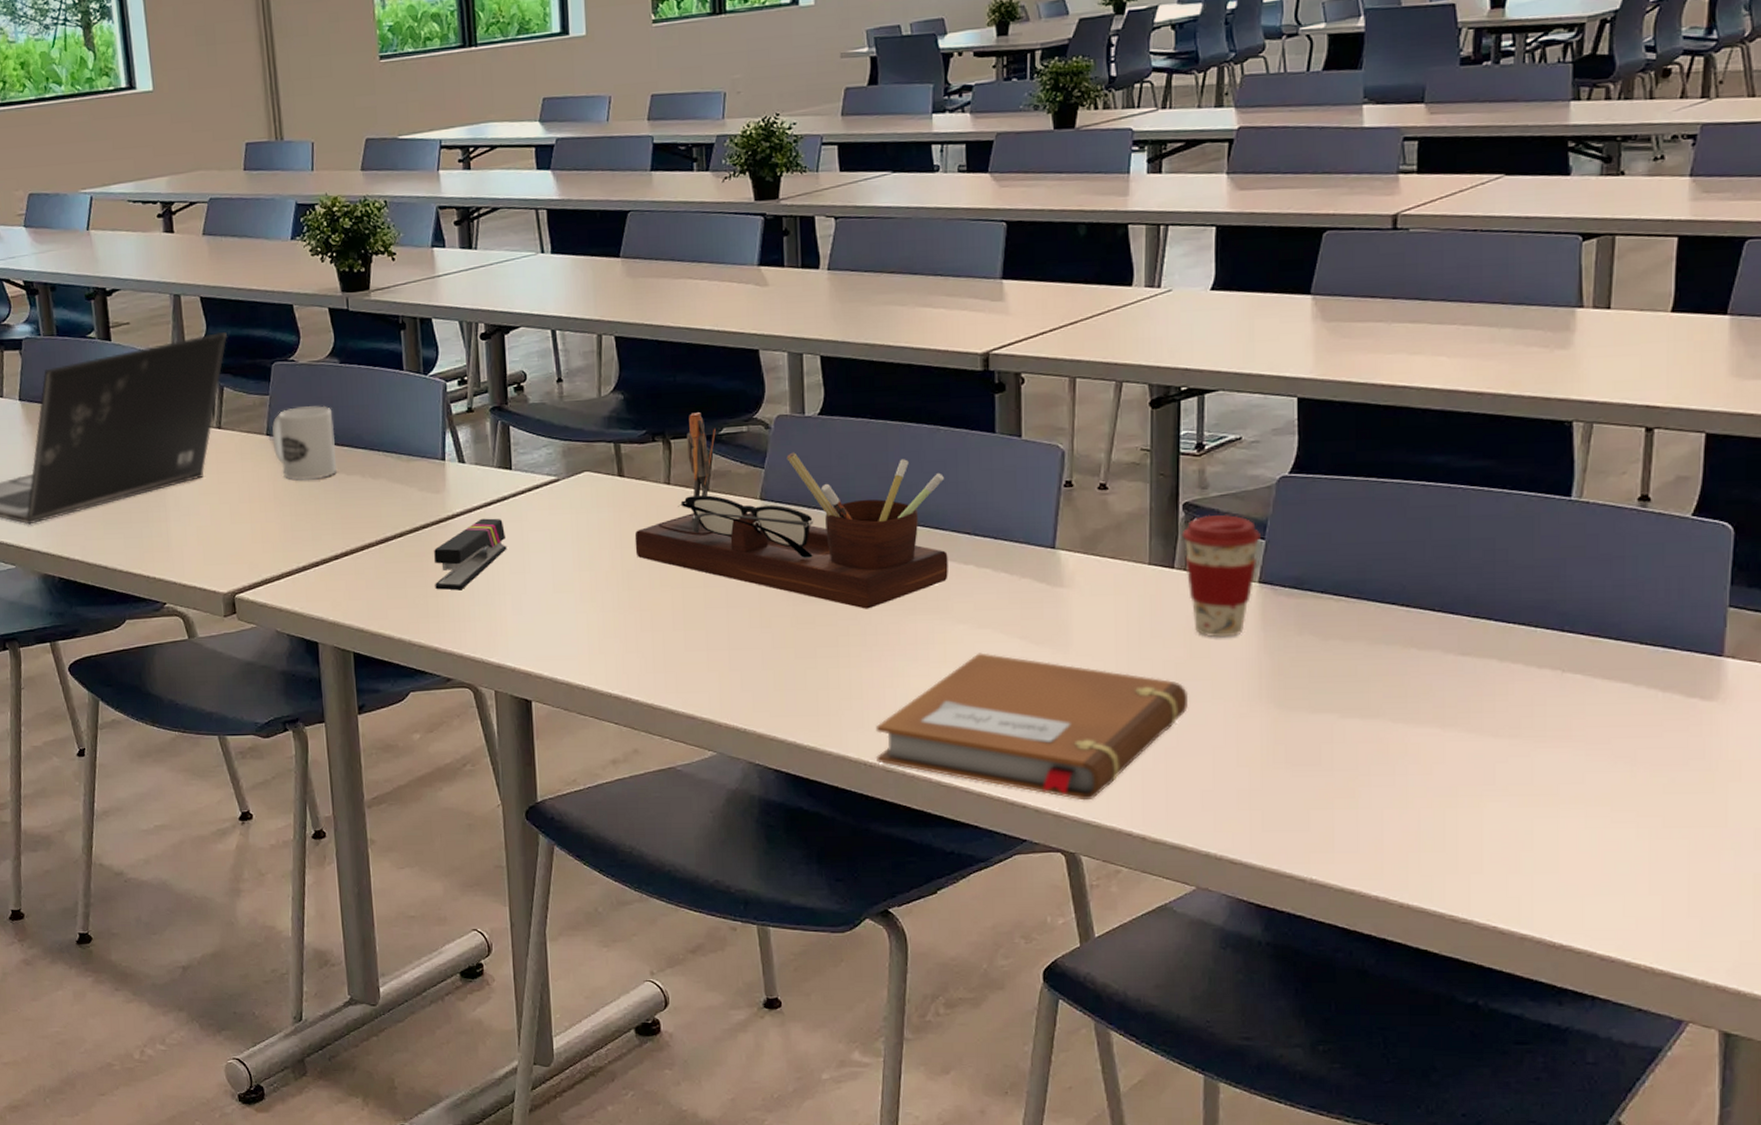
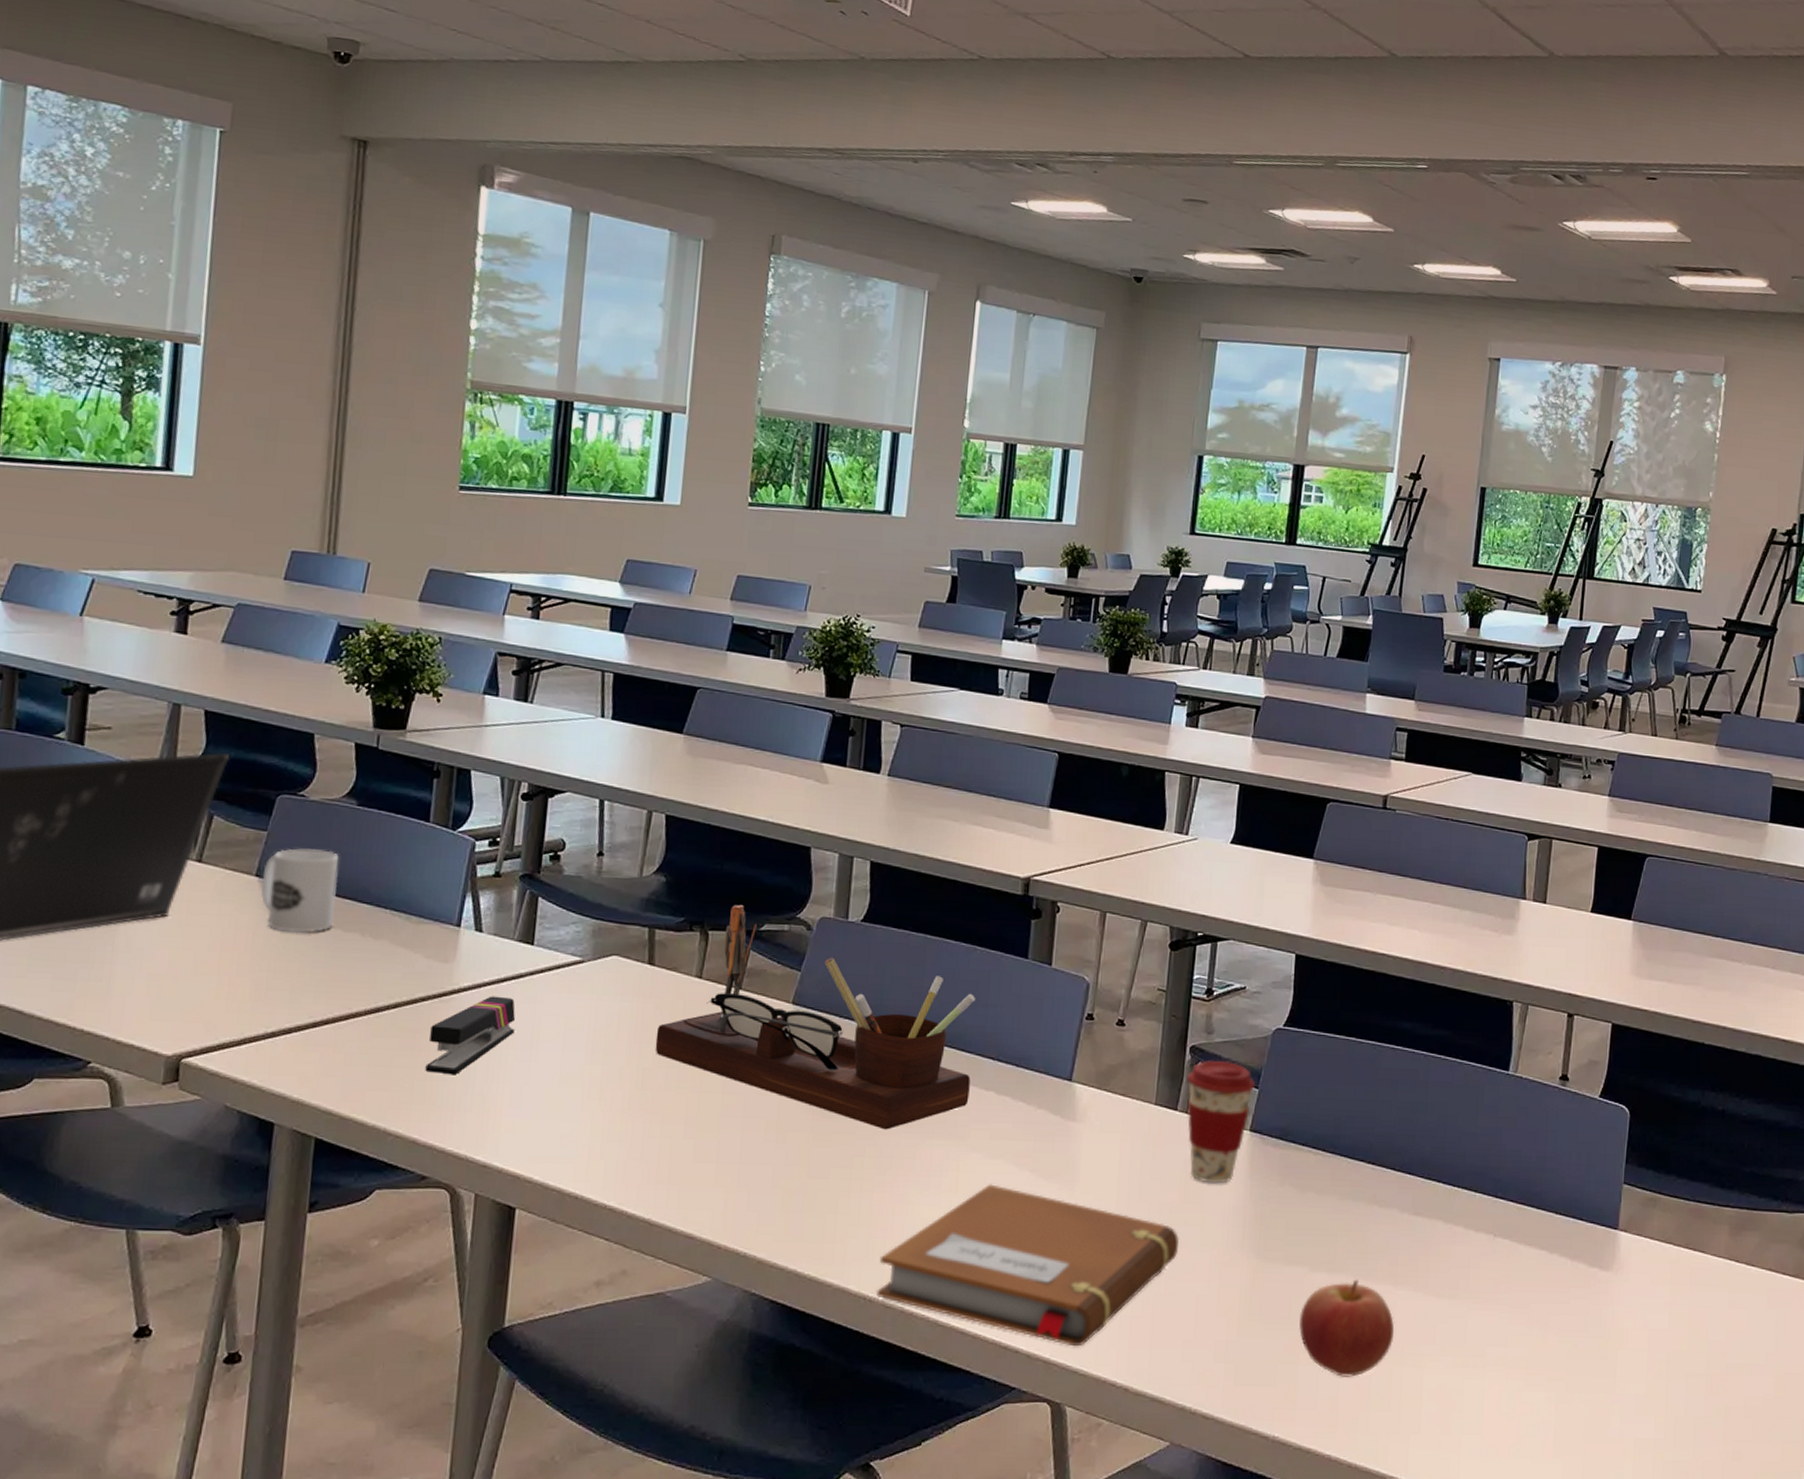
apple: none [1332,723,1445,820] -> present [1299,1279,1395,1377]

